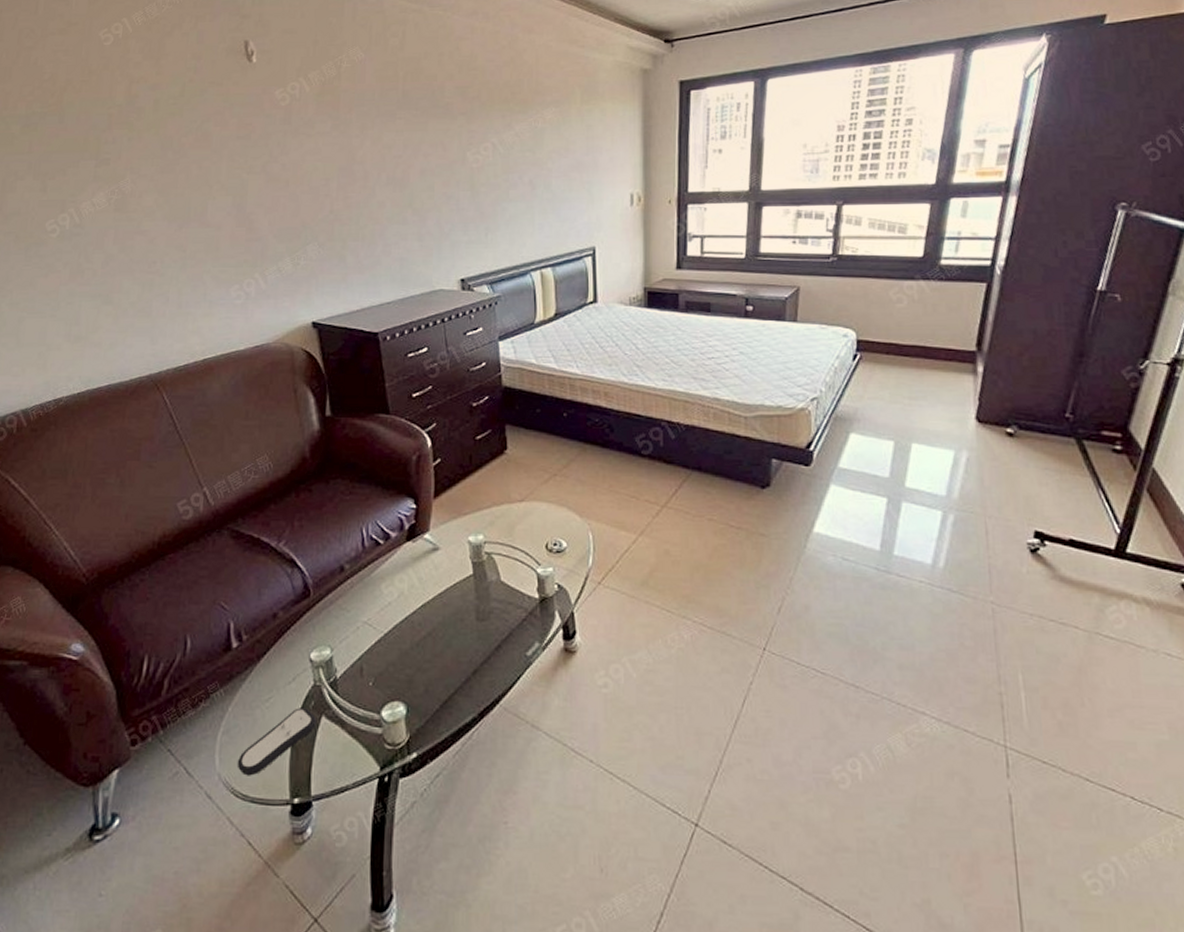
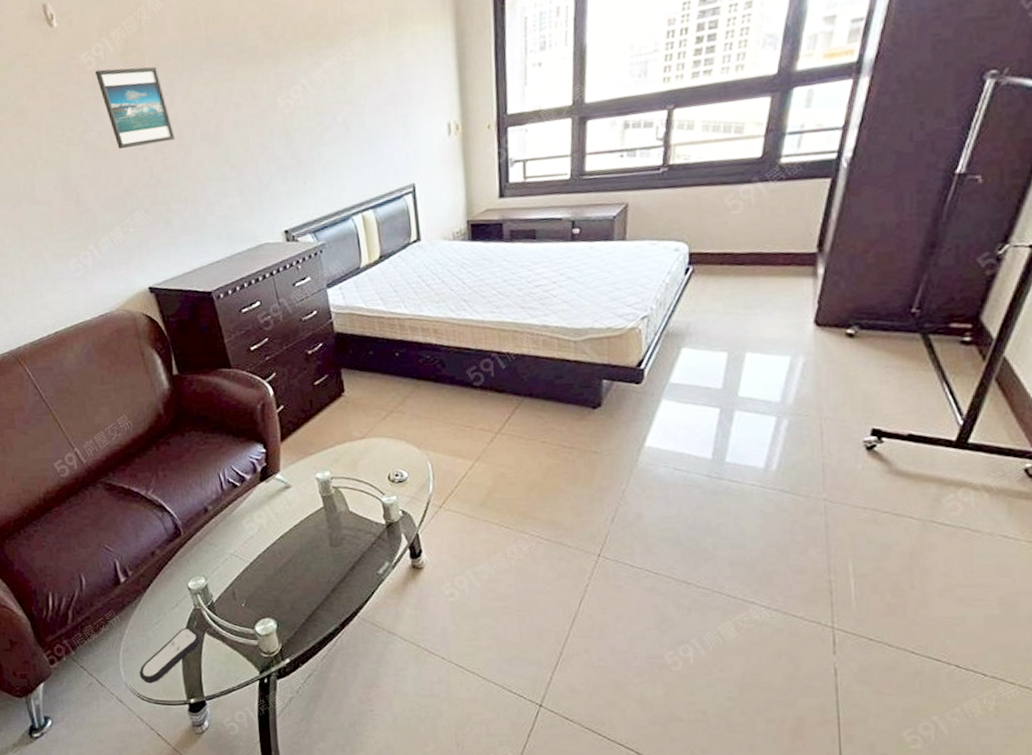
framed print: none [287,106,360,183] -> present [94,66,175,150]

